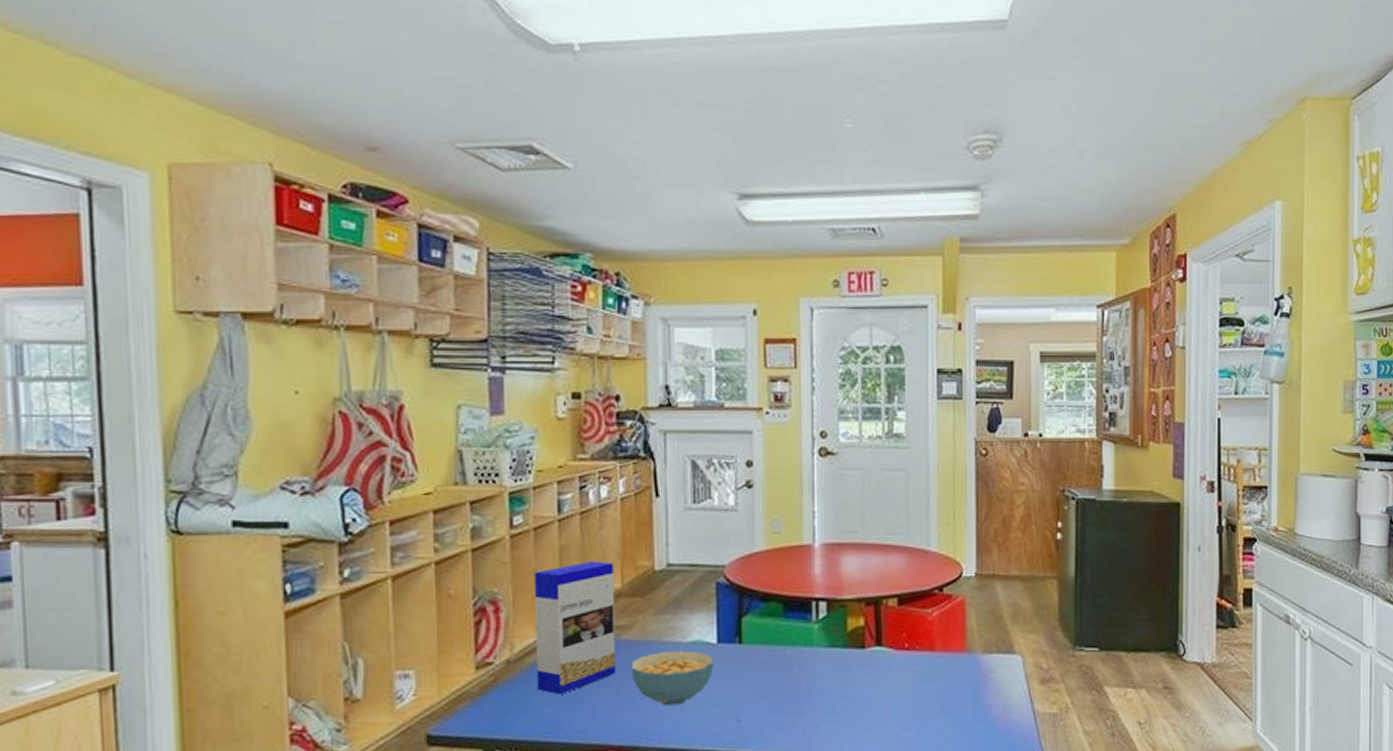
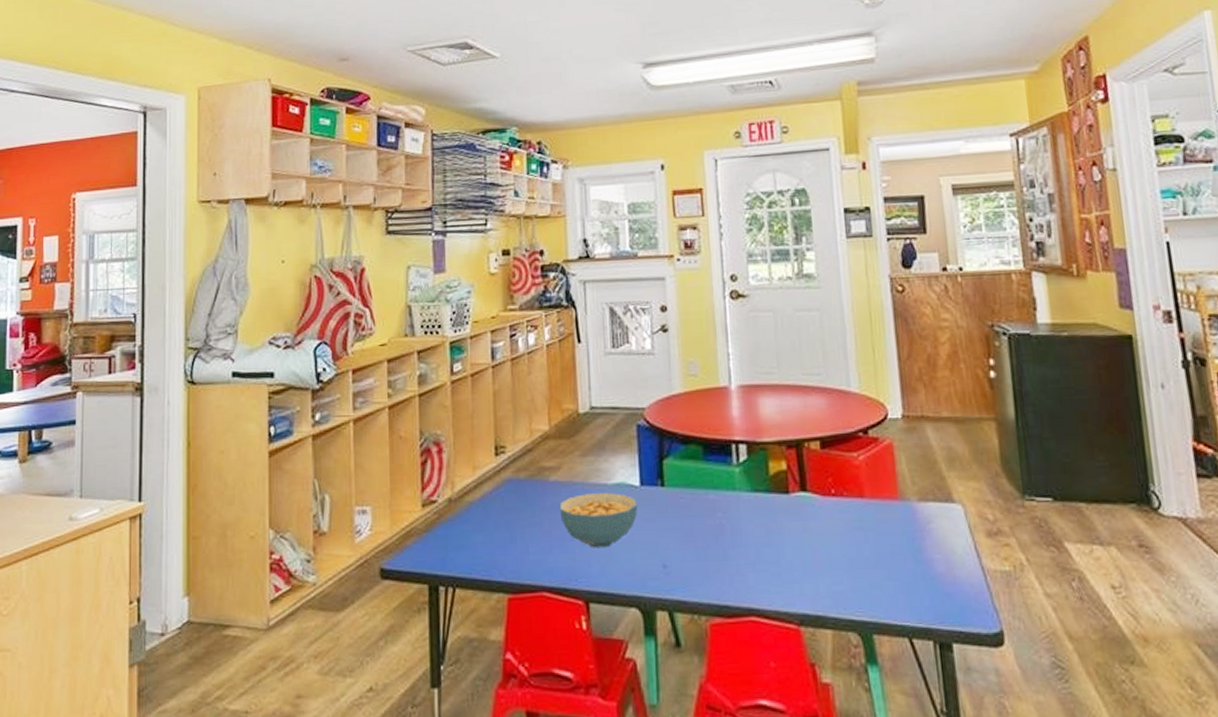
cereal box: present [534,560,617,695] -> none [472,404,547,533]

